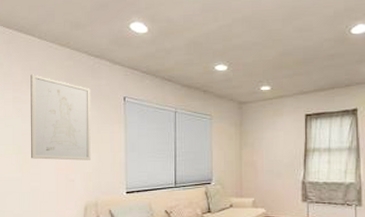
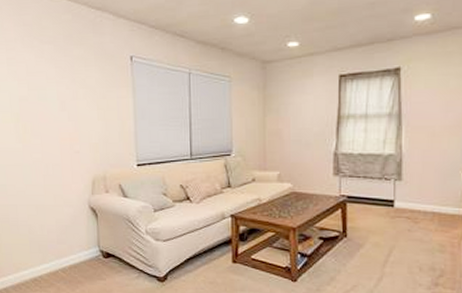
wall art: present [30,74,91,161] -> none [24,30,97,130]

